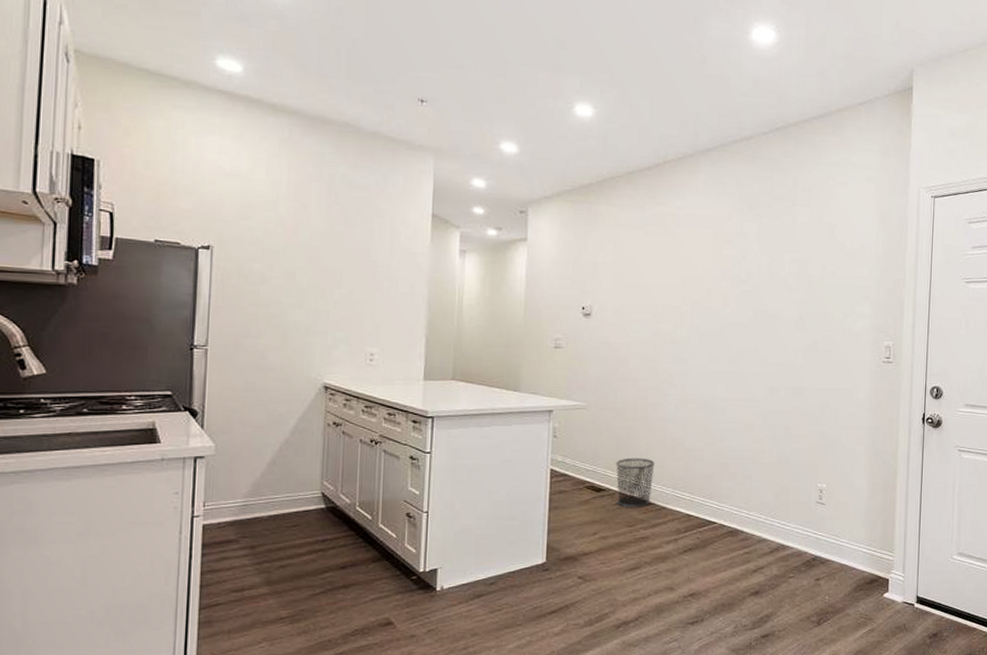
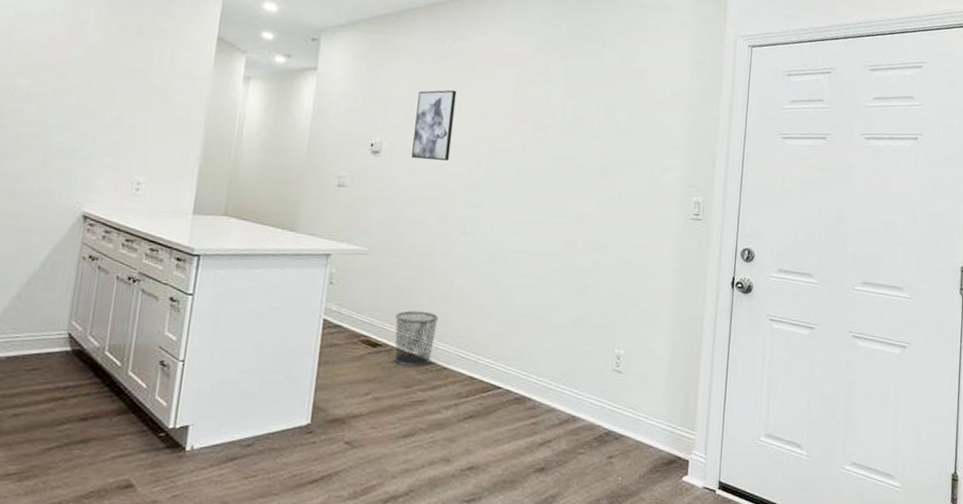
wall art: none [621,253,659,320] -> present [412,90,457,161]

